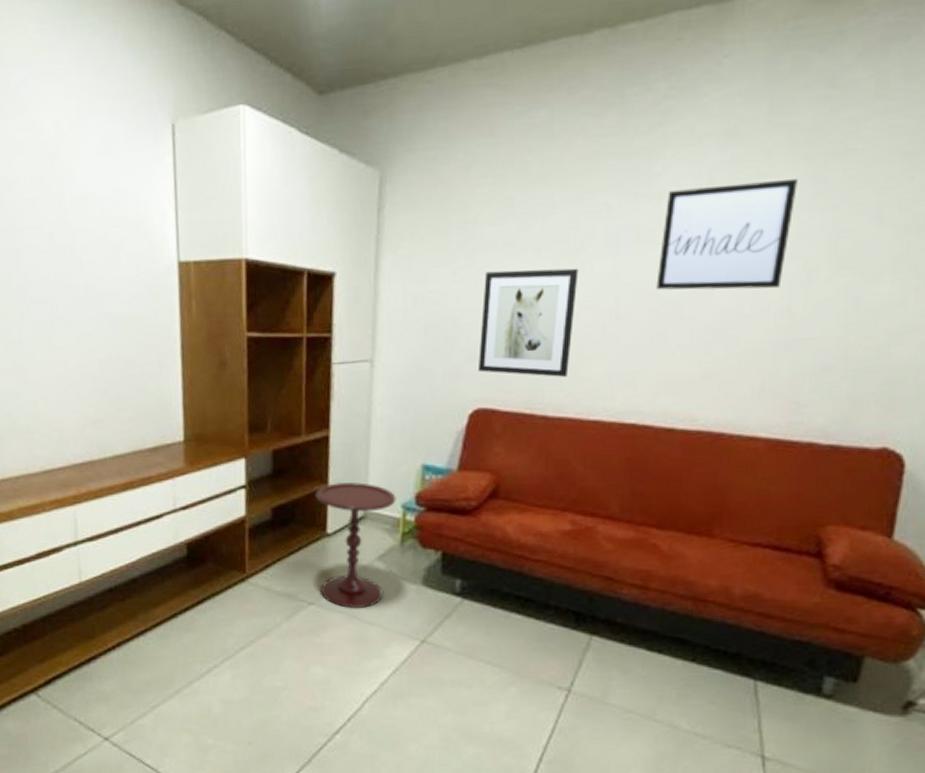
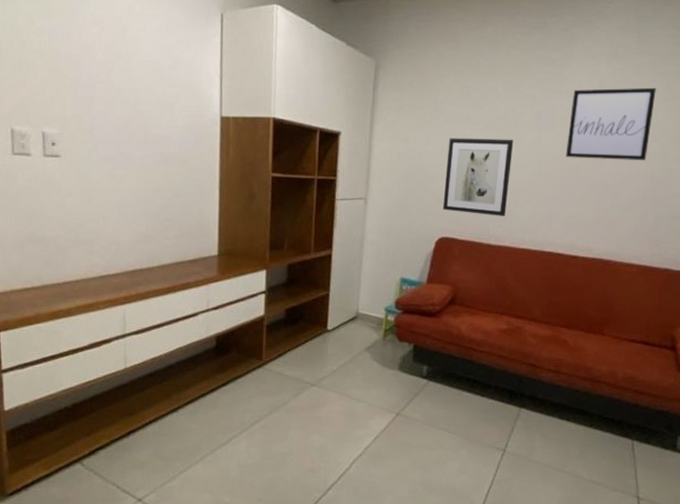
side table: present [315,481,396,608] -> none [320,289,381,388]

